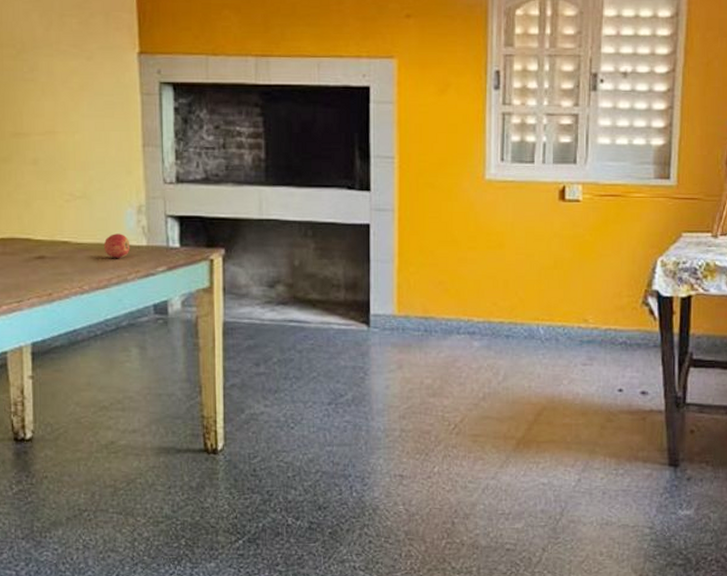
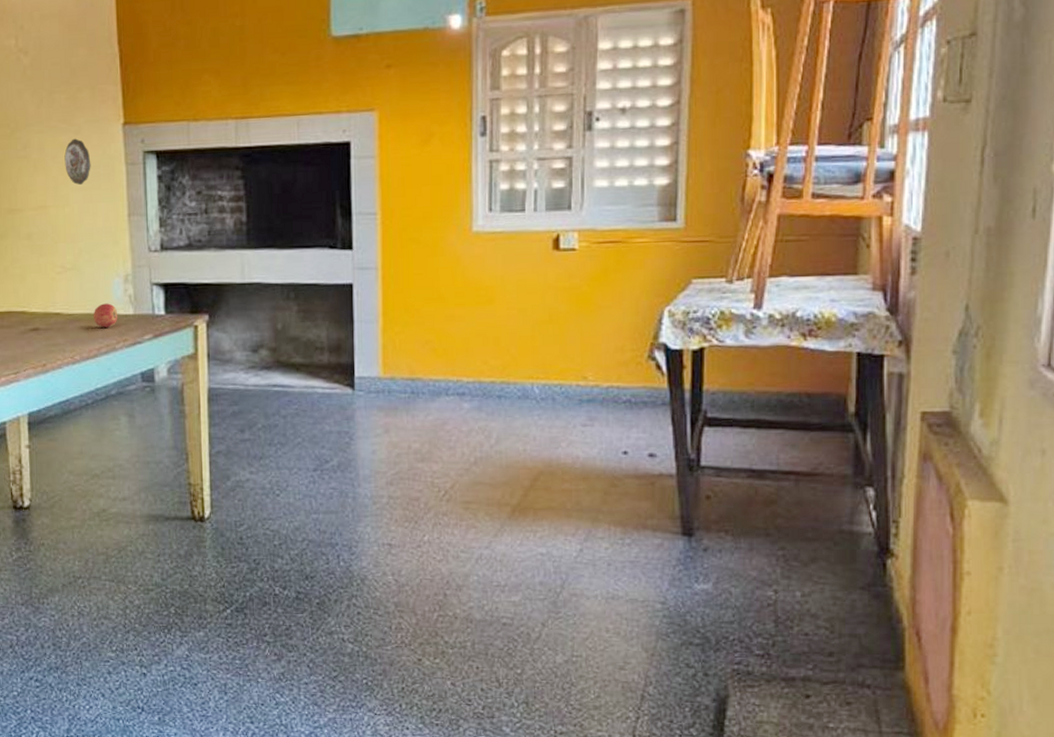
decorative plate: none [75,64,104,113] -> present [64,138,91,186]

